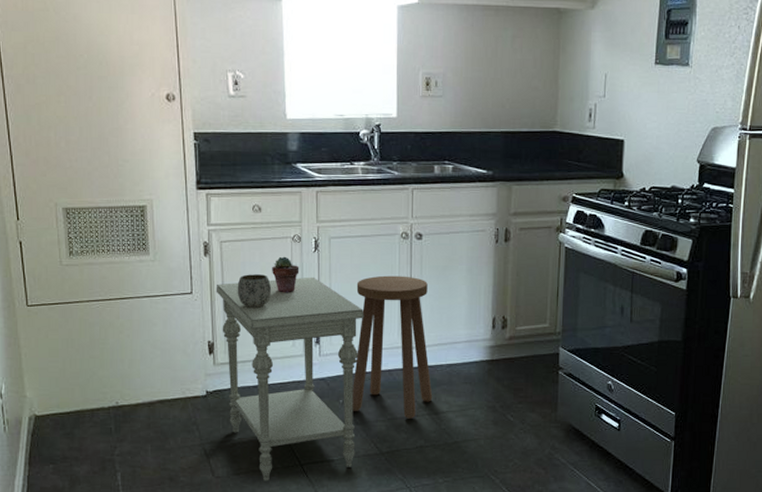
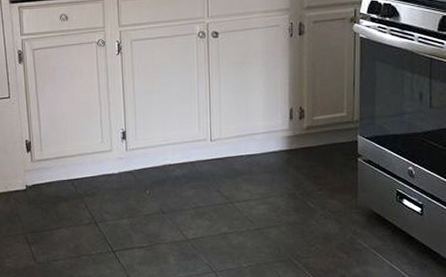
side table: present [216,276,365,481] -> none [30,77,167,267]
mug: present [237,274,272,308] -> none [49,77,81,108]
potted succulent: present [272,256,300,293] -> none [80,60,105,94]
stool: present [352,275,433,419] -> none [158,72,234,207]

